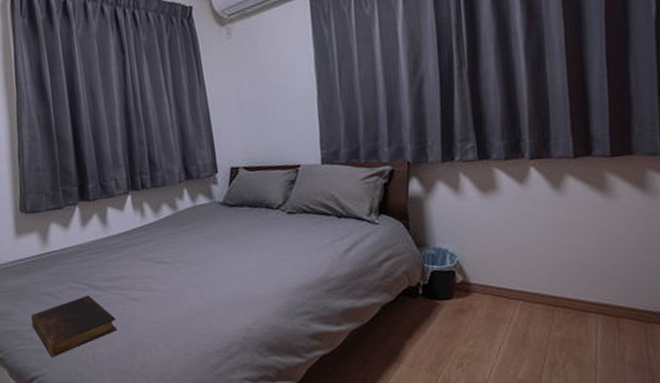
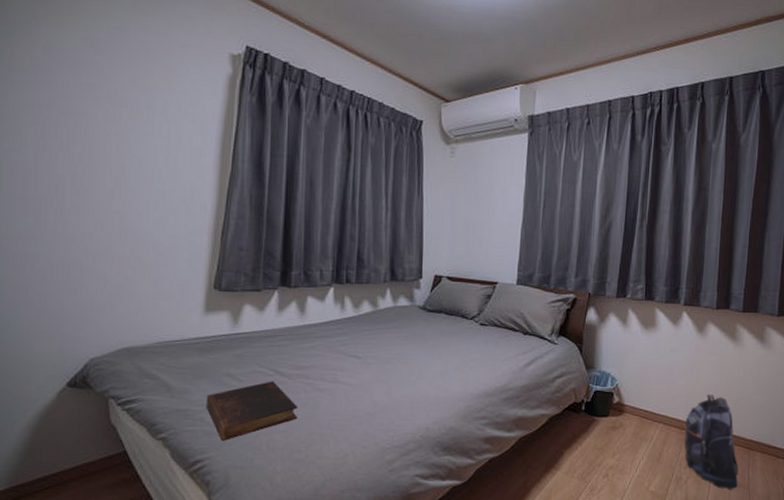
backpack: none [551,260,636,372] -> present [684,393,739,490]

